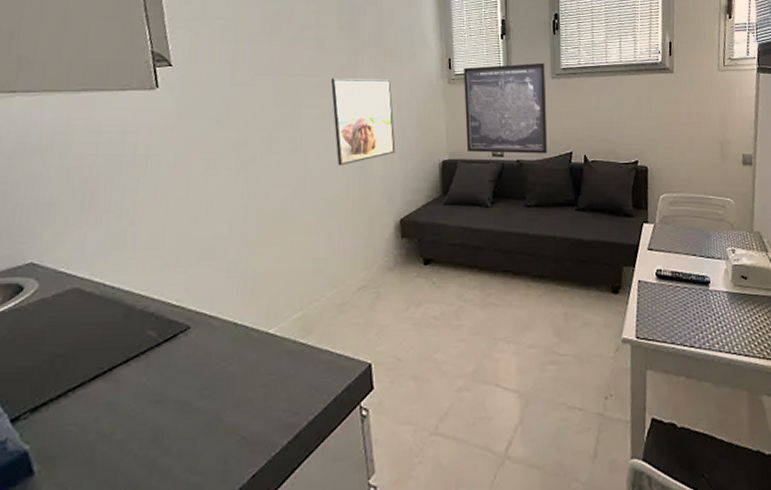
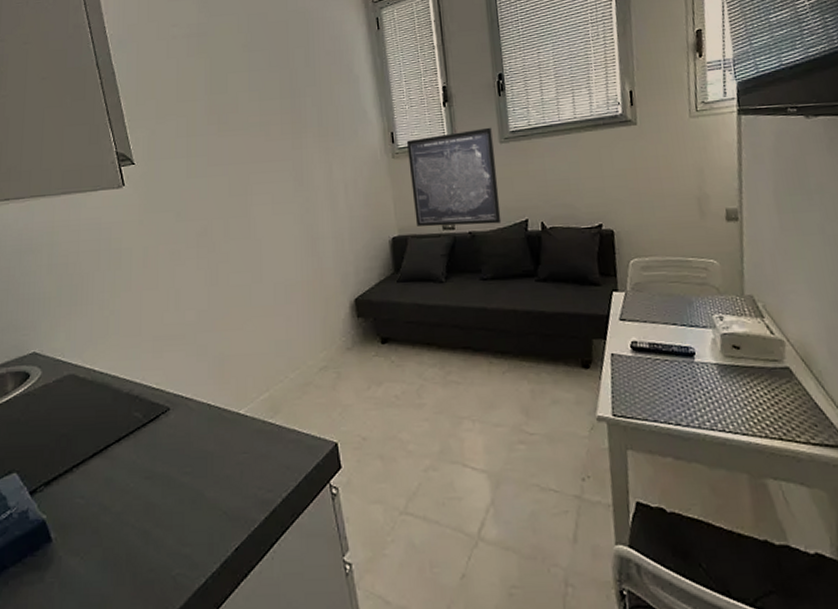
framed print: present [330,78,396,166] -> none [277,159,345,249]

